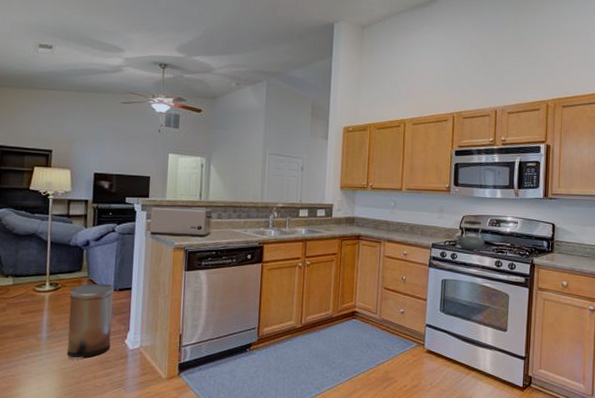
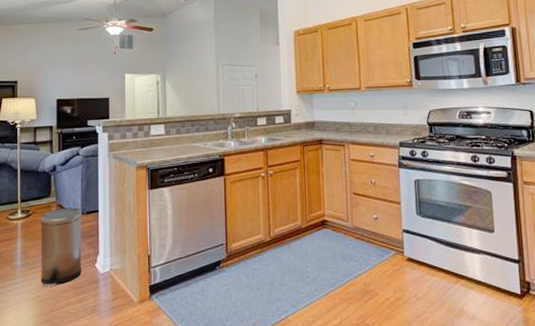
toaster: present [149,206,213,238] -> none [112,124,172,156]
kettle: present [455,220,485,251] -> none [423,115,457,147]

